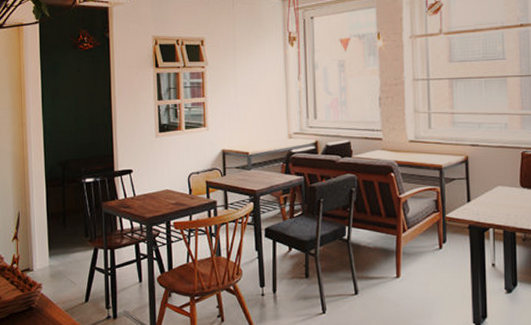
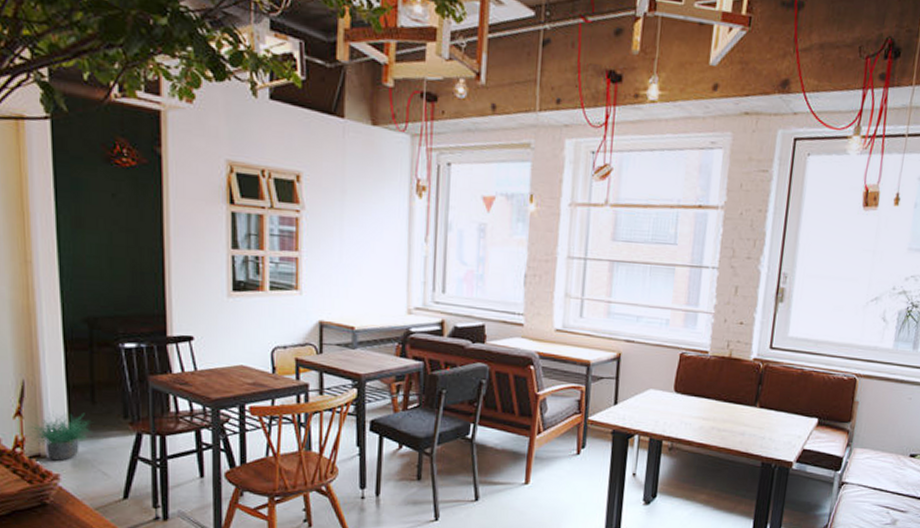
potted plant: none [21,234,64,273] -> present [28,411,92,461]

